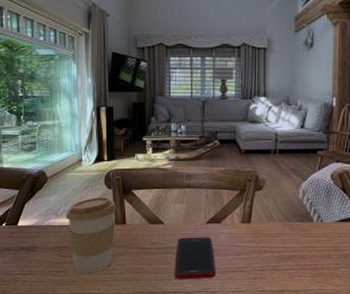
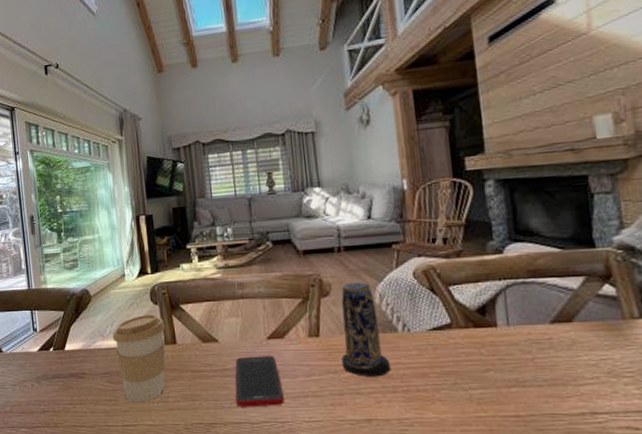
candle: none [266,180,304,257] -> present [341,282,391,377]

